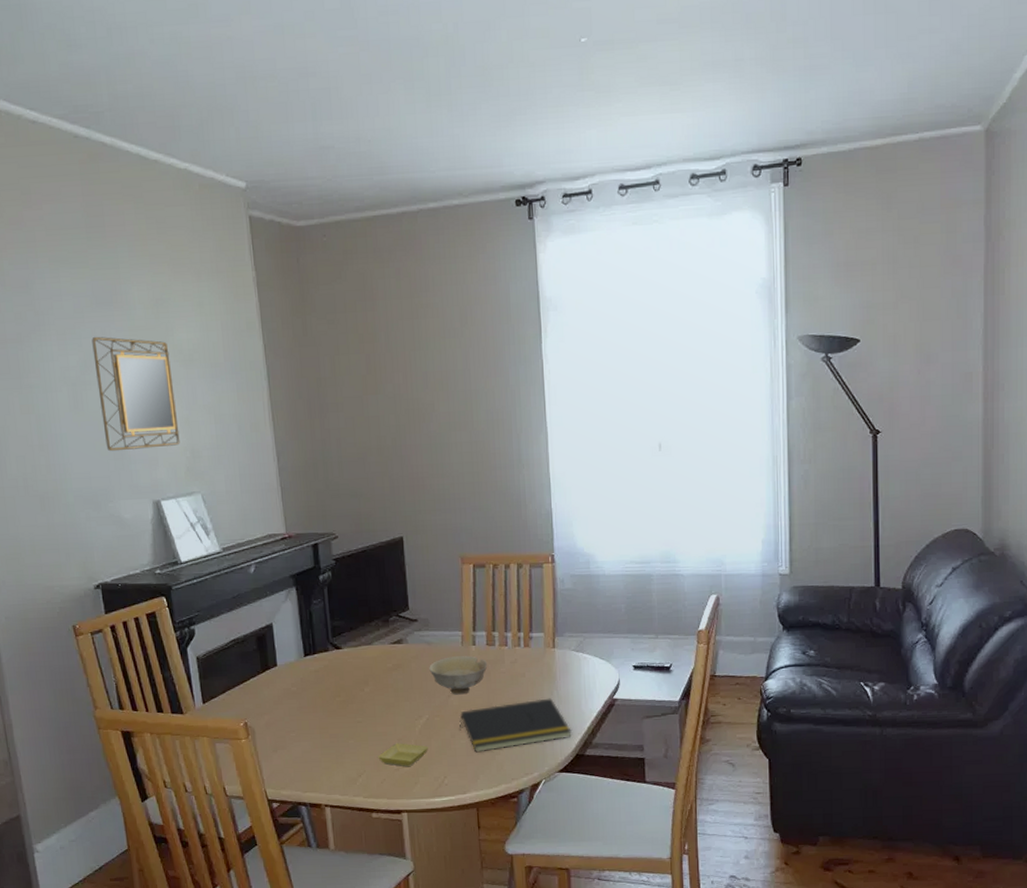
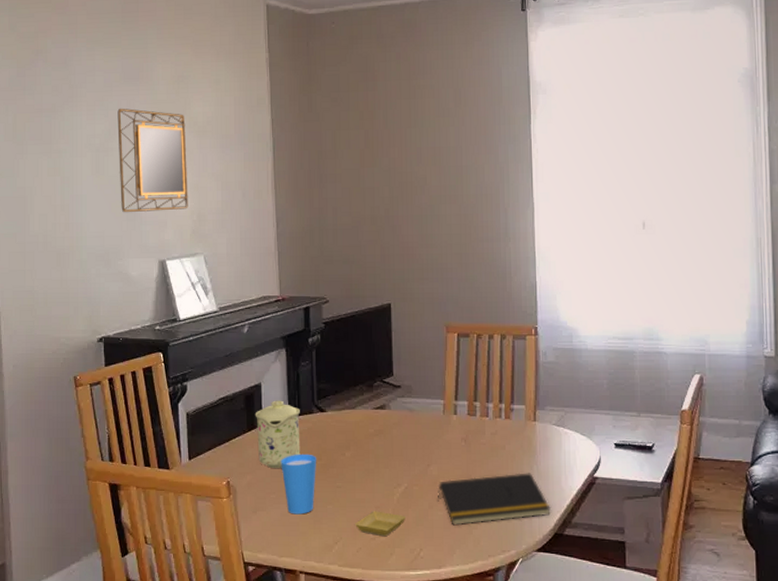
mug: none [268,639,318,707] -> present [255,400,301,468]
cup: none [298,691,336,751] -> present [281,454,317,515]
bowl: present [429,656,488,695] -> none [410,425,468,464]

